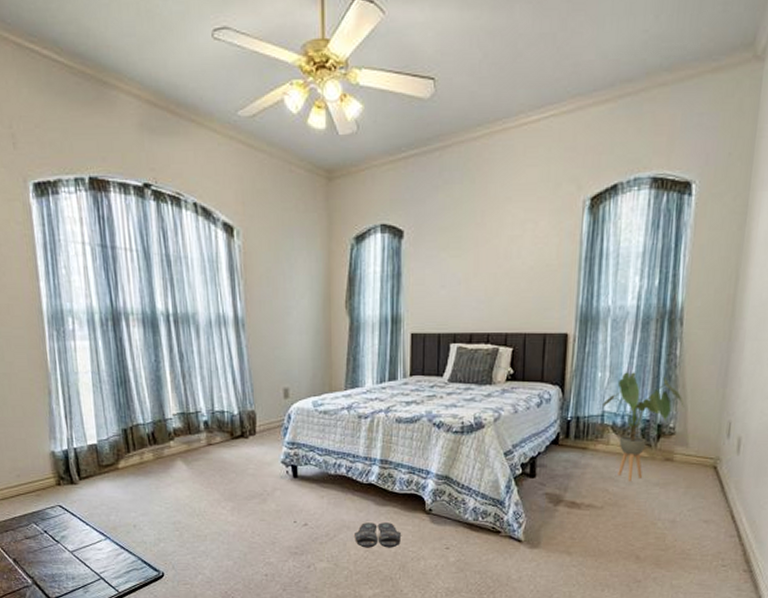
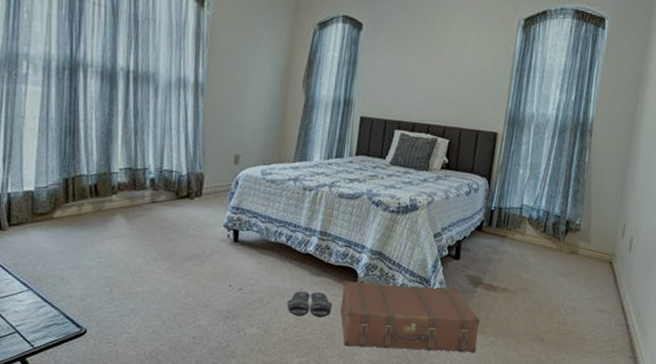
suitcase: none [410,508,564,576] -> present [340,280,480,353]
house plant: present [602,372,683,481] -> none [522,172,589,269]

